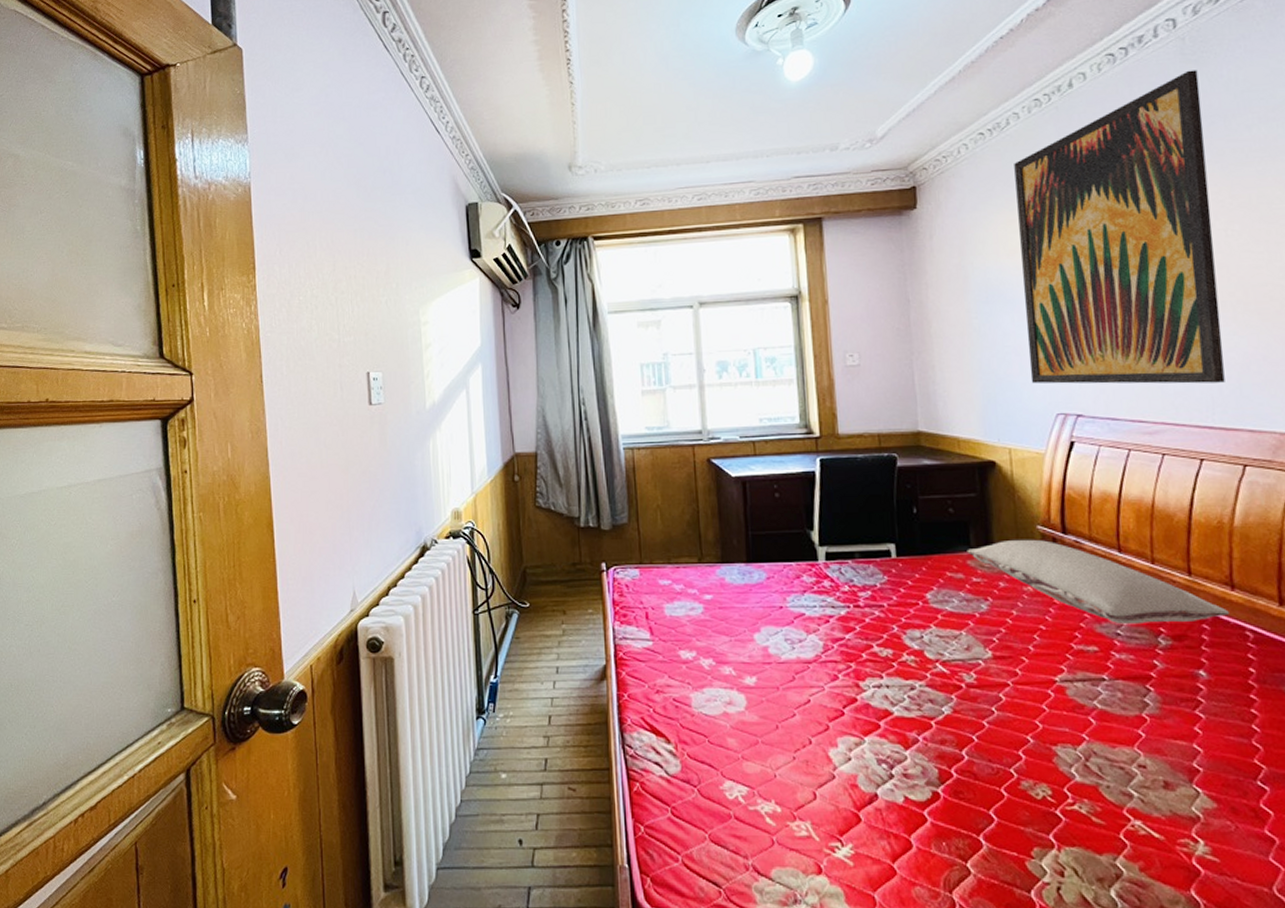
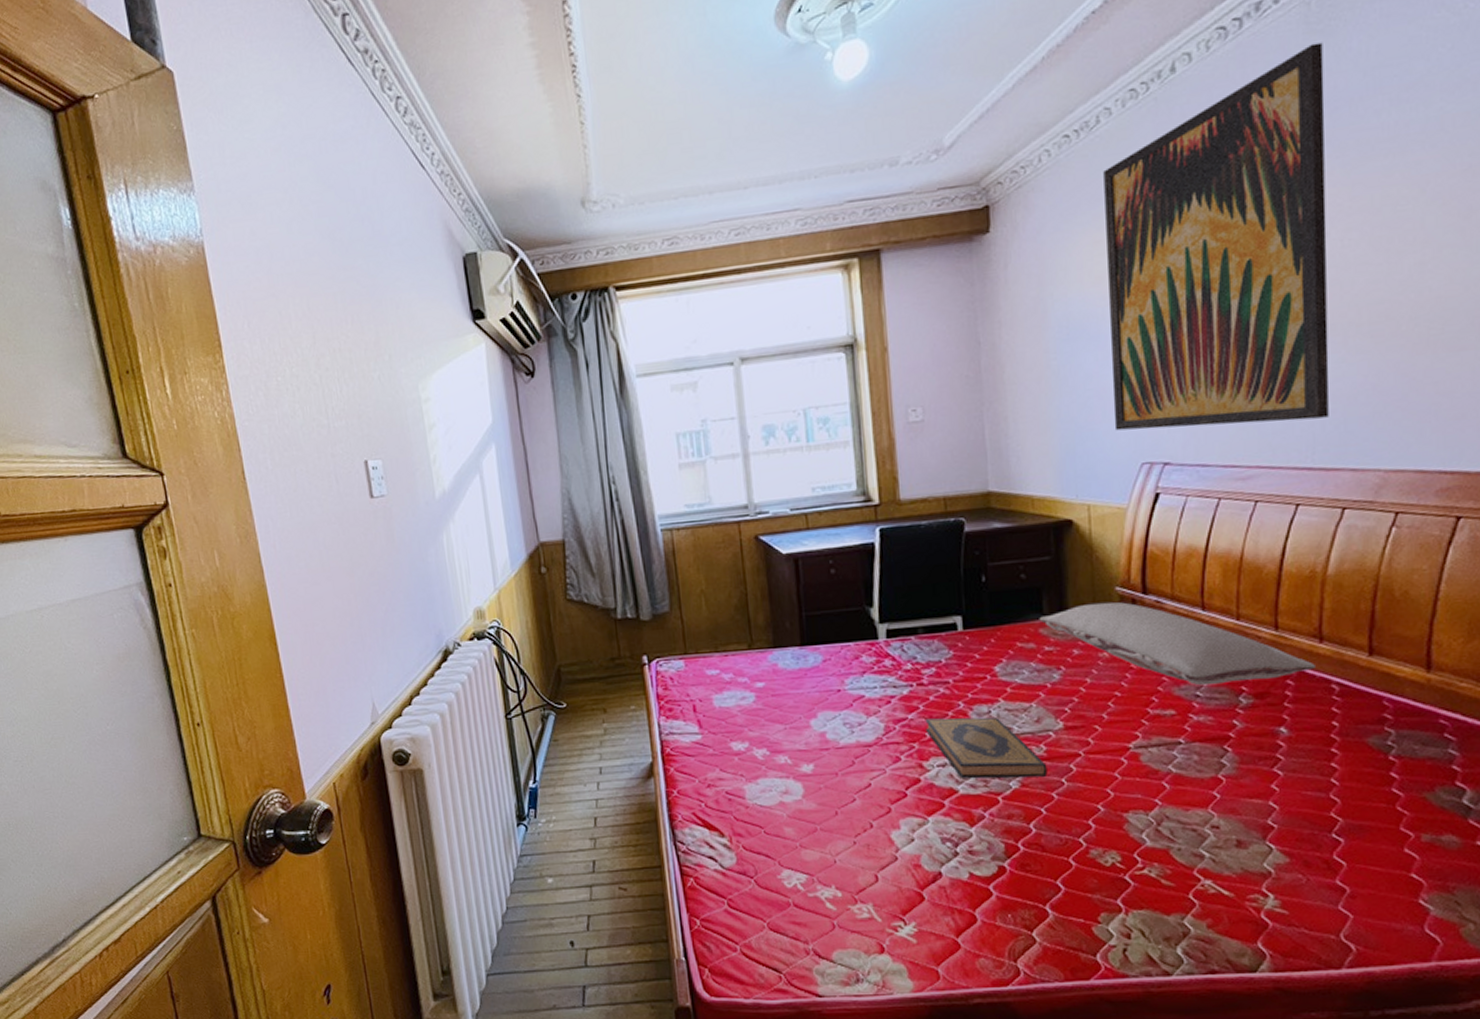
hardback book: none [861,640,978,704] -> present [925,717,1048,779]

